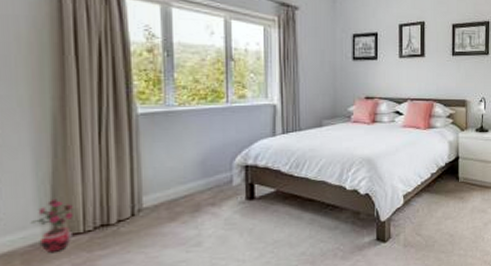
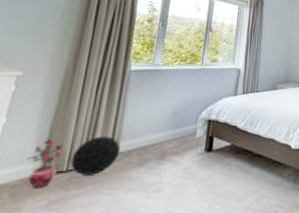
decorative ball: none [87,191,145,235] -> present [70,136,121,175]

